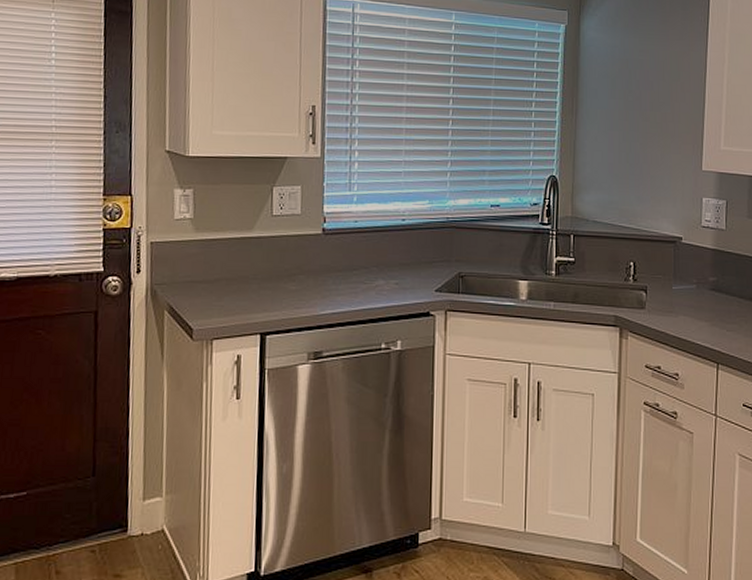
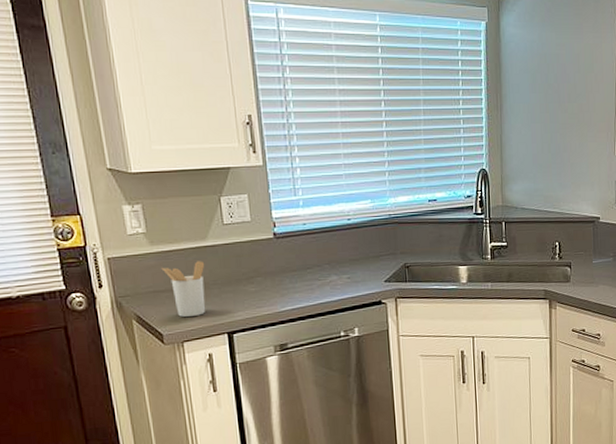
utensil holder: none [202,252,248,312] -> present [161,261,205,317]

